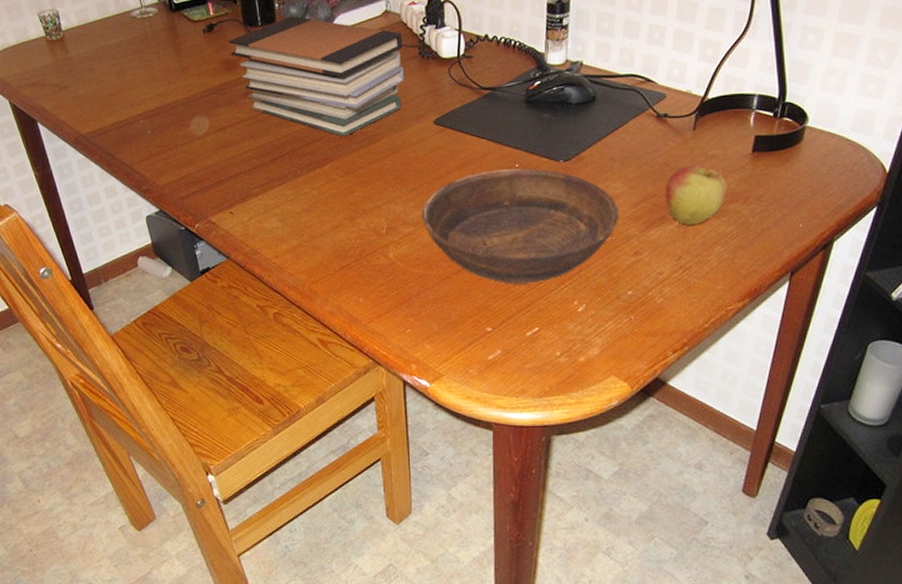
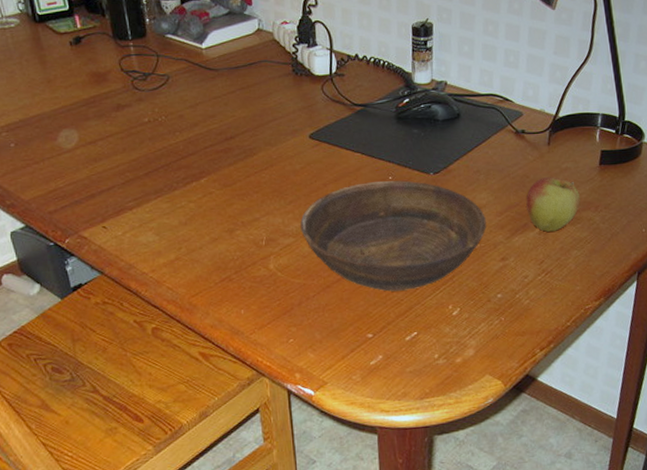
book stack: present [229,16,404,137] -> none [97,31,279,150]

